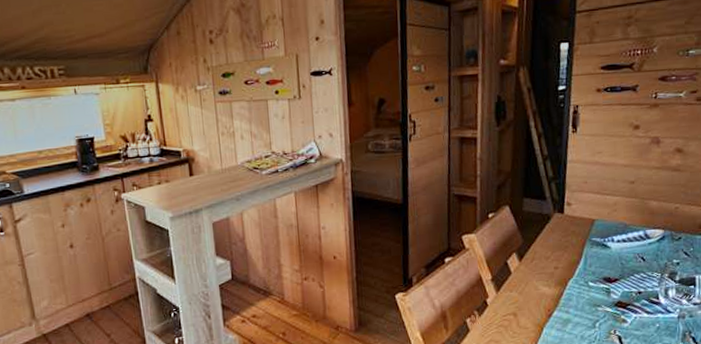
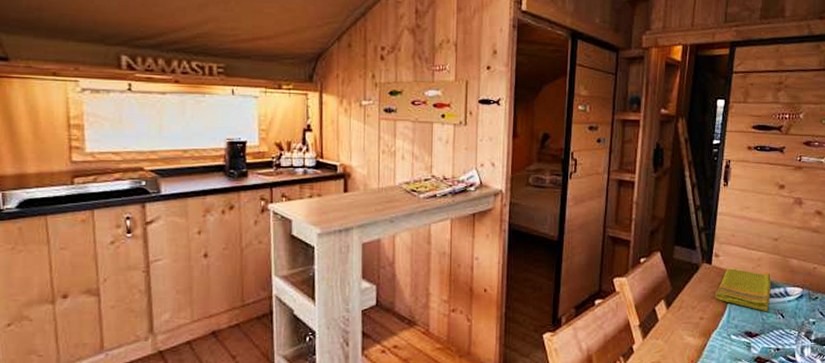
dish towel: none [569,215,629,256] -> present [715,268,771,311]

